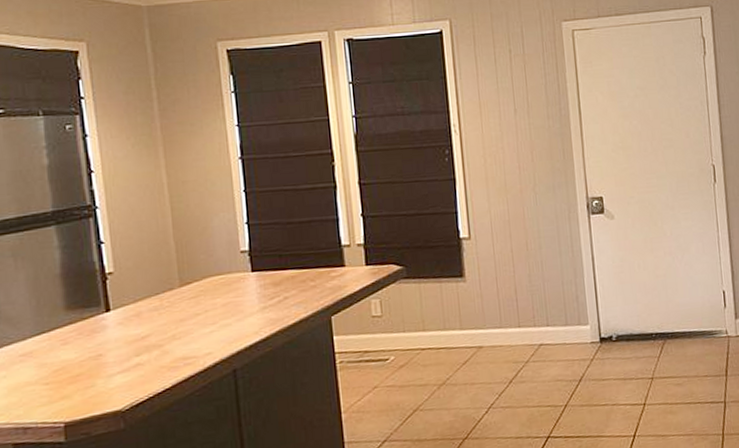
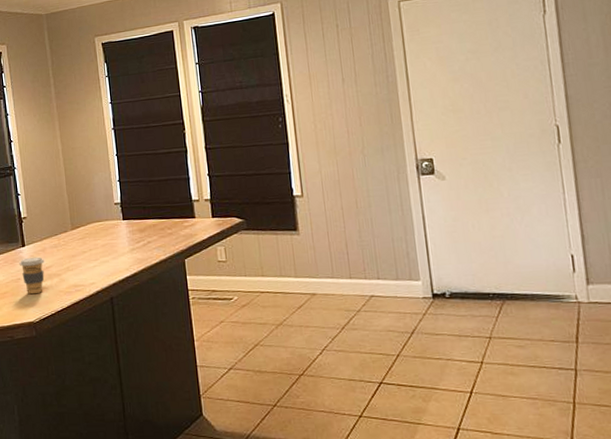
coffee cup: none [100,324,139,375] -> present [19,257,44,295]

